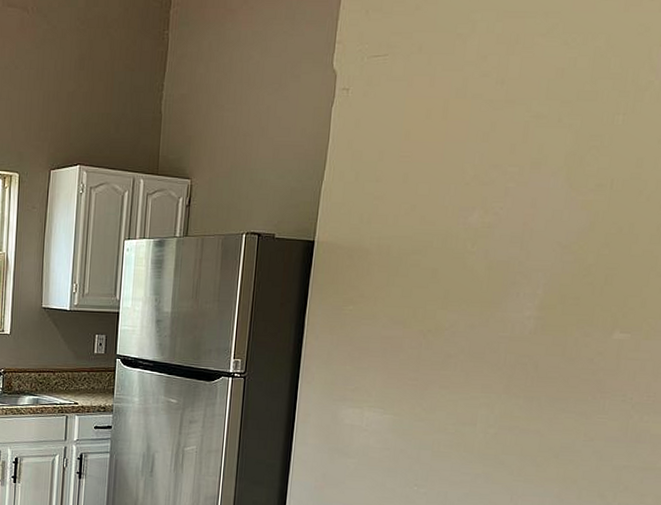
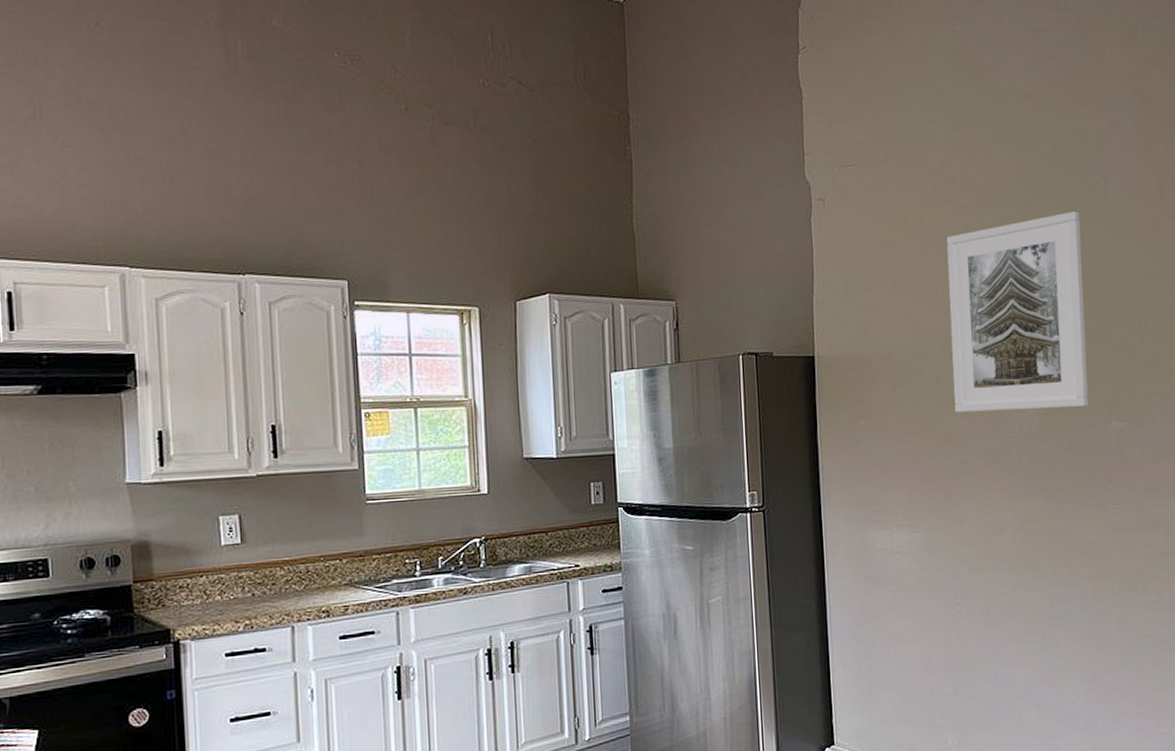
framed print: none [446,113,624,315] -> present [946,211,1089,413]

